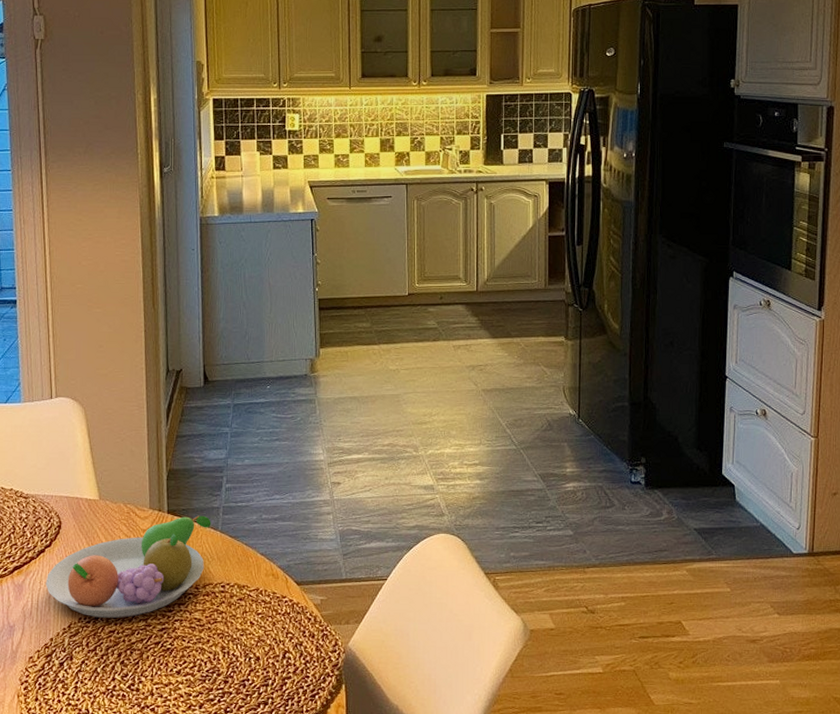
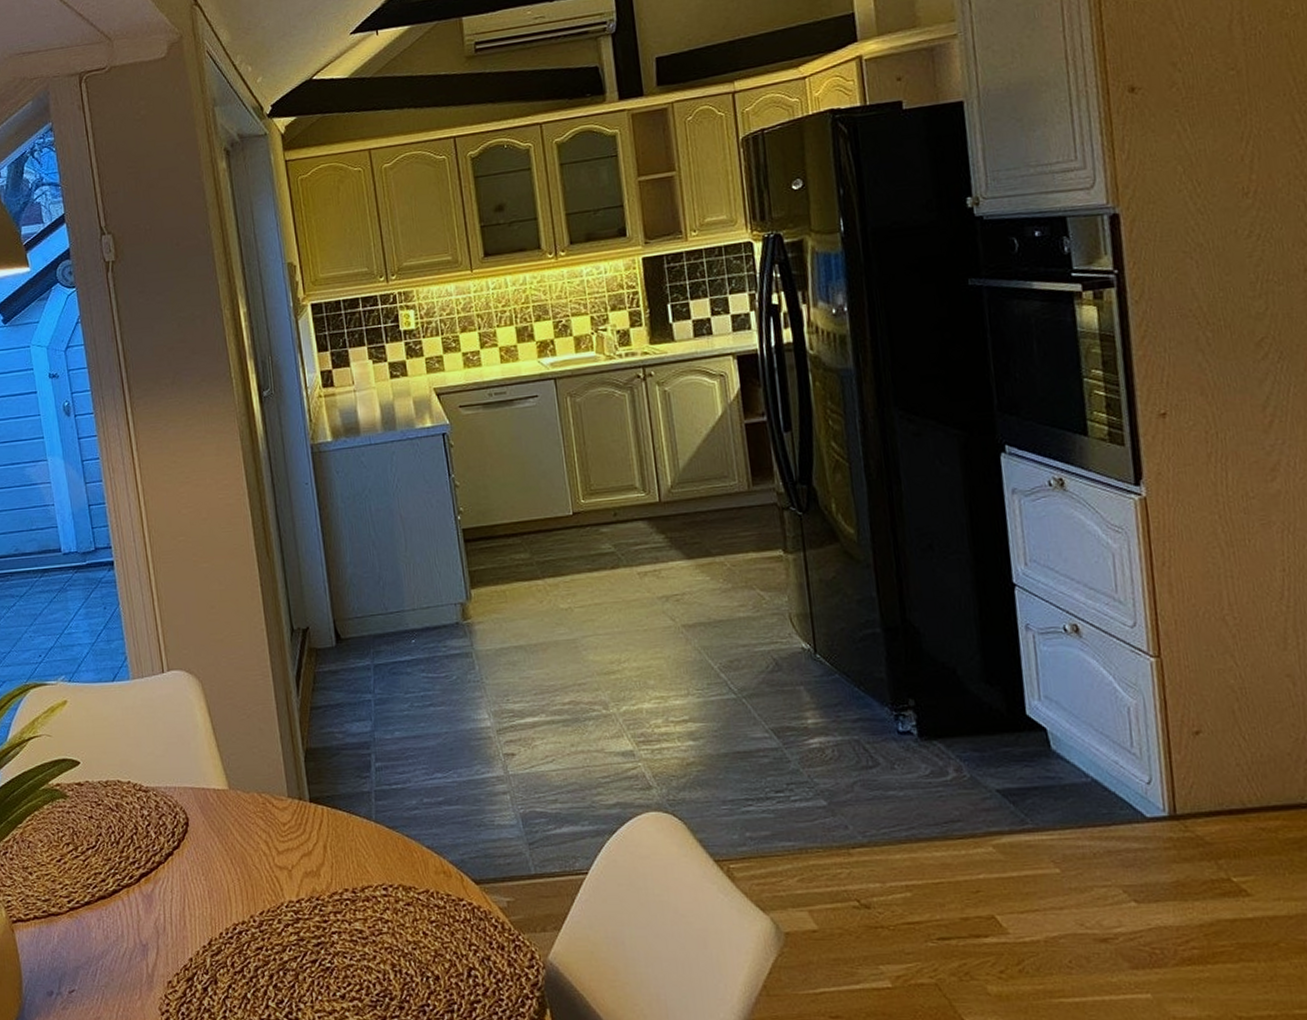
fruit bowl: present [45,515,211,618] -> none [177,802,363,932]

